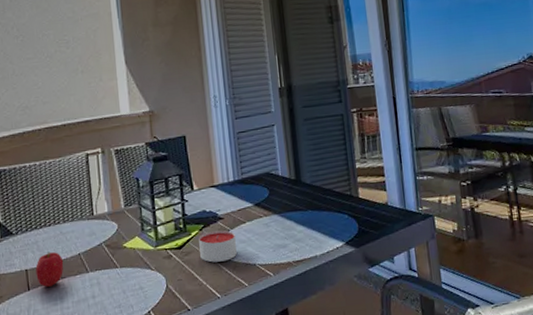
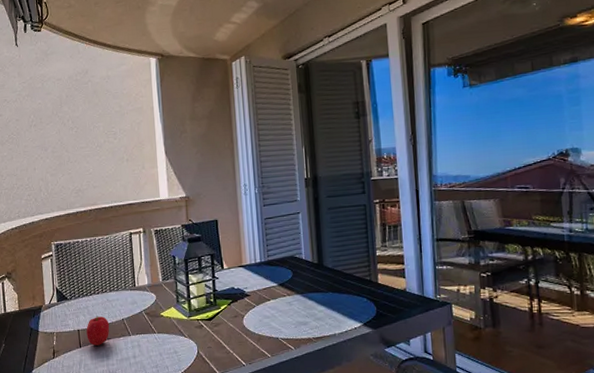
candle: present [199,230,237,263] -> none [227,305,261,334]

